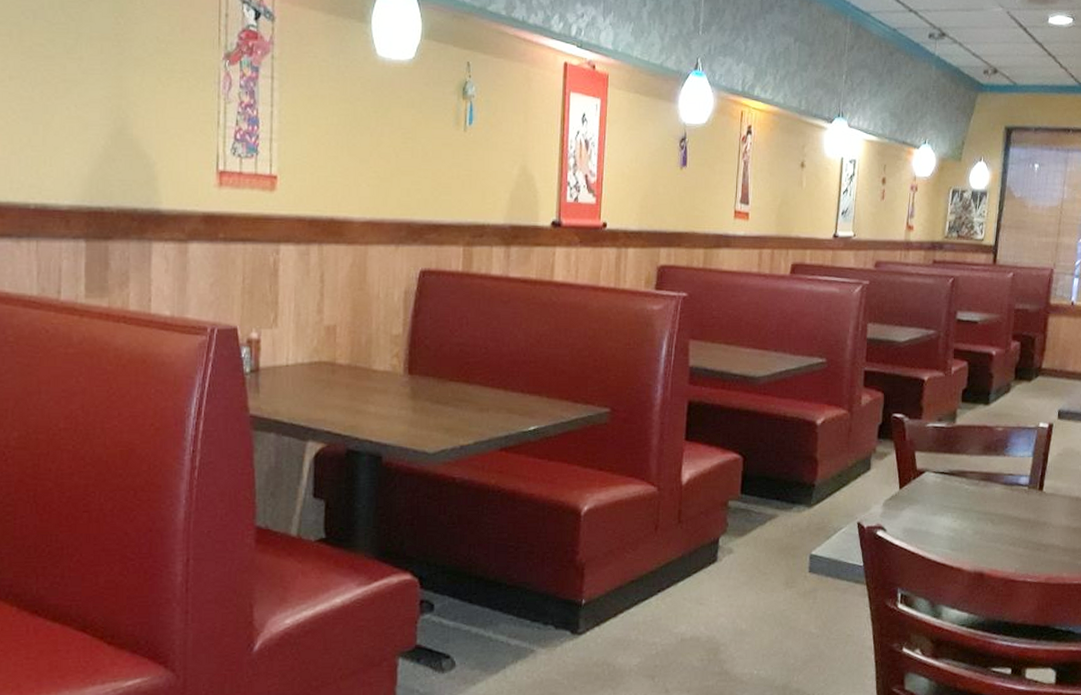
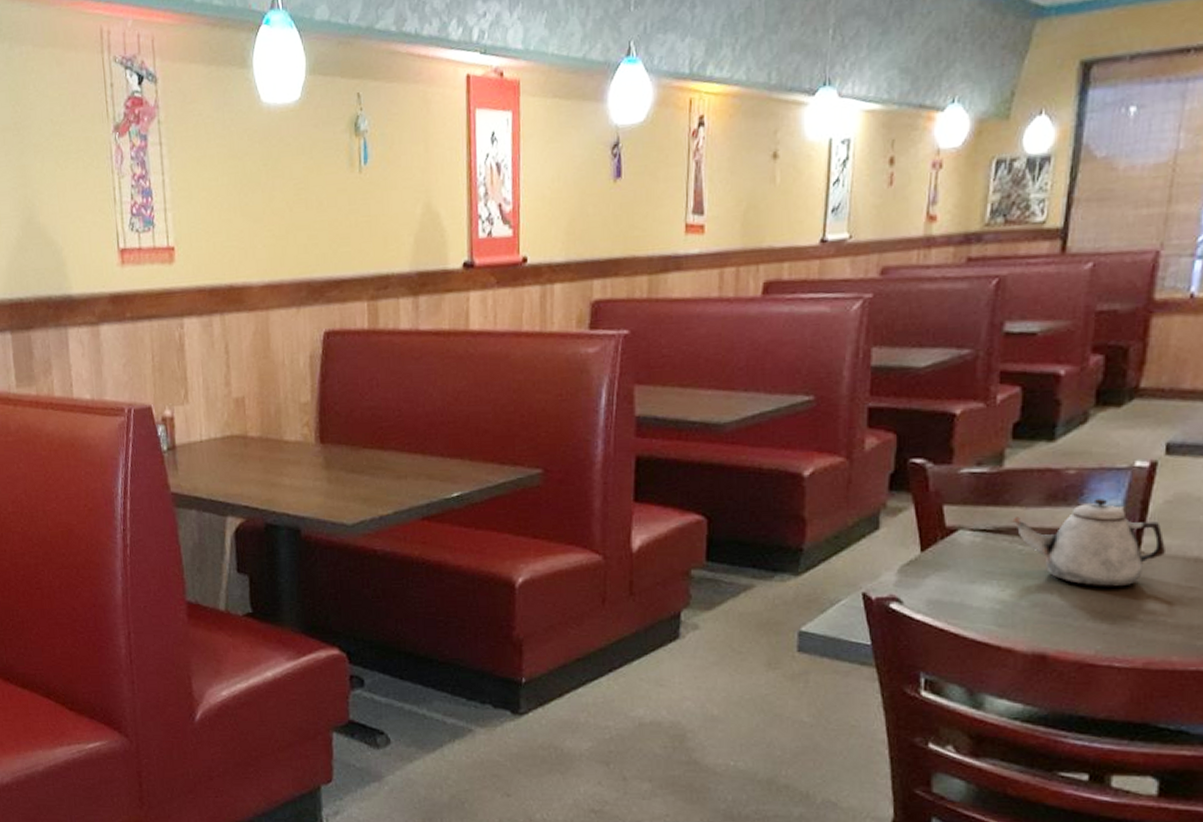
teapot: none [961,451,1058,519] -> present [1012,499,1165,587]

